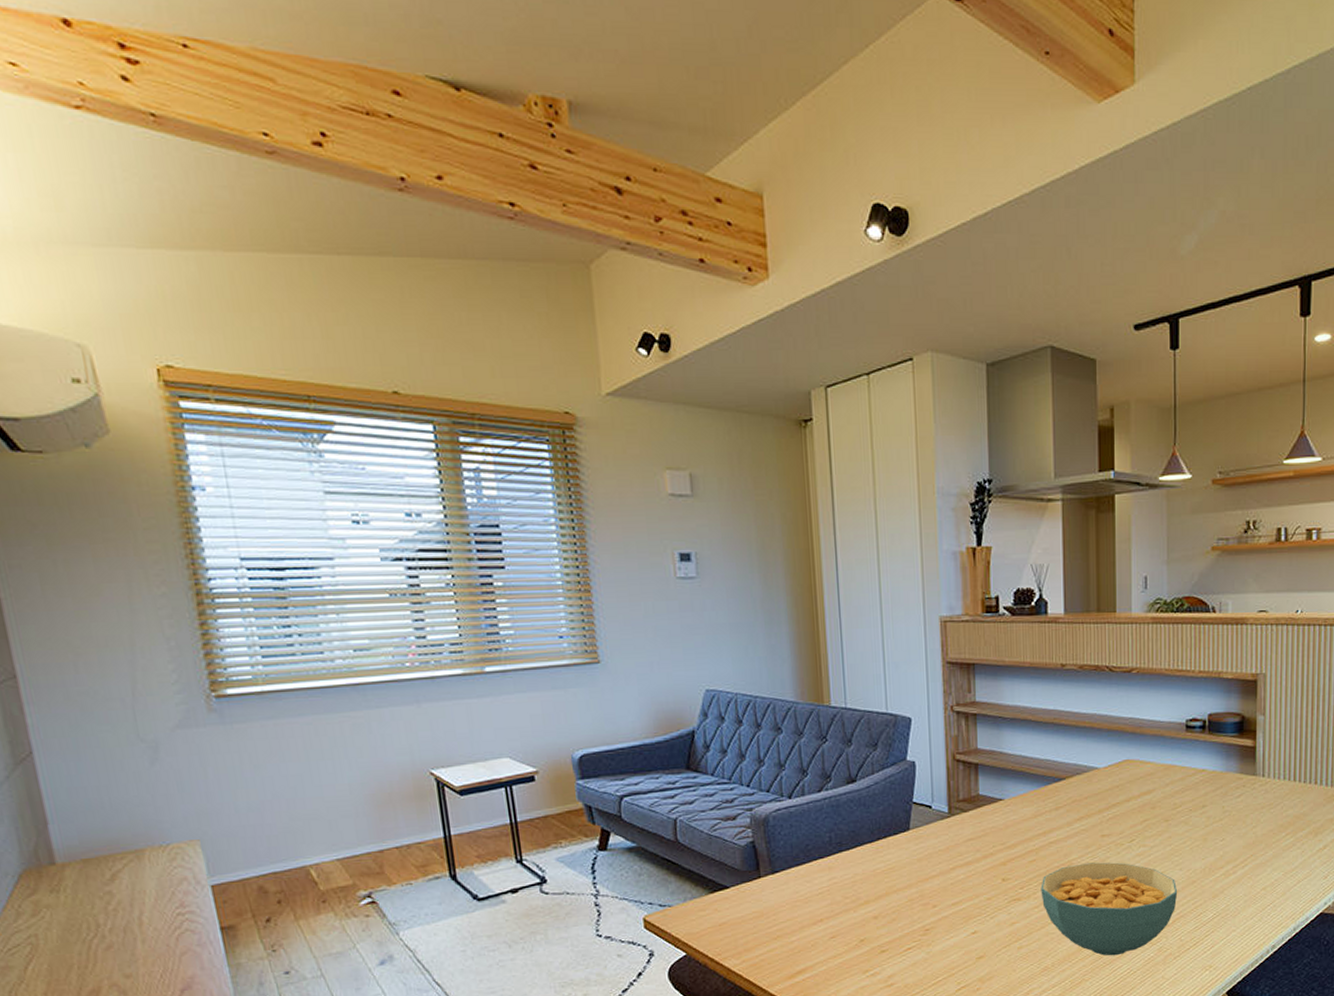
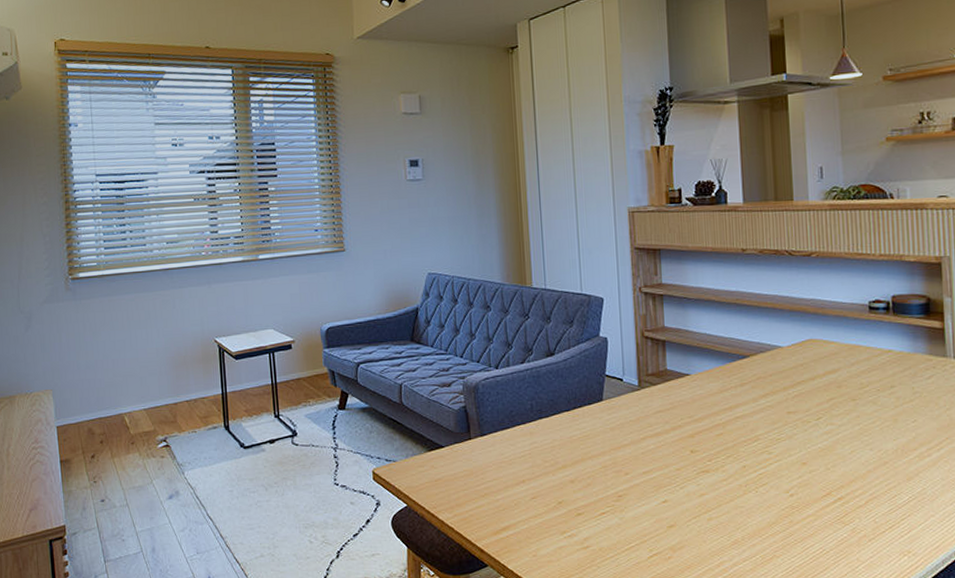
cereal bowl: present [1040,862,1178,956] -> none [728,438,870,534]

